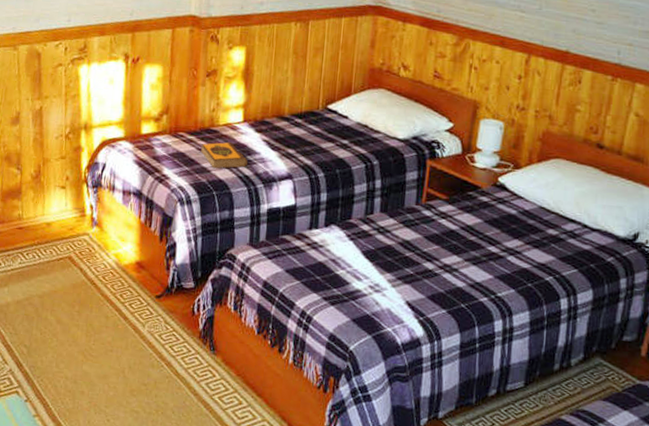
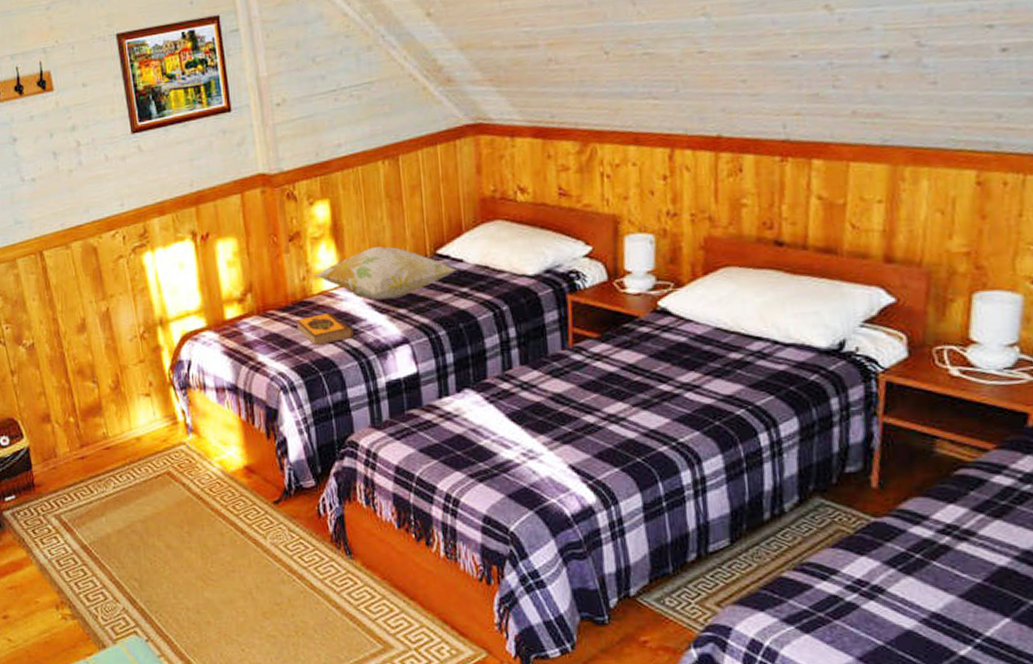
decorative pillow: none [224,93,342,140] -> present [316,247,457,300]

